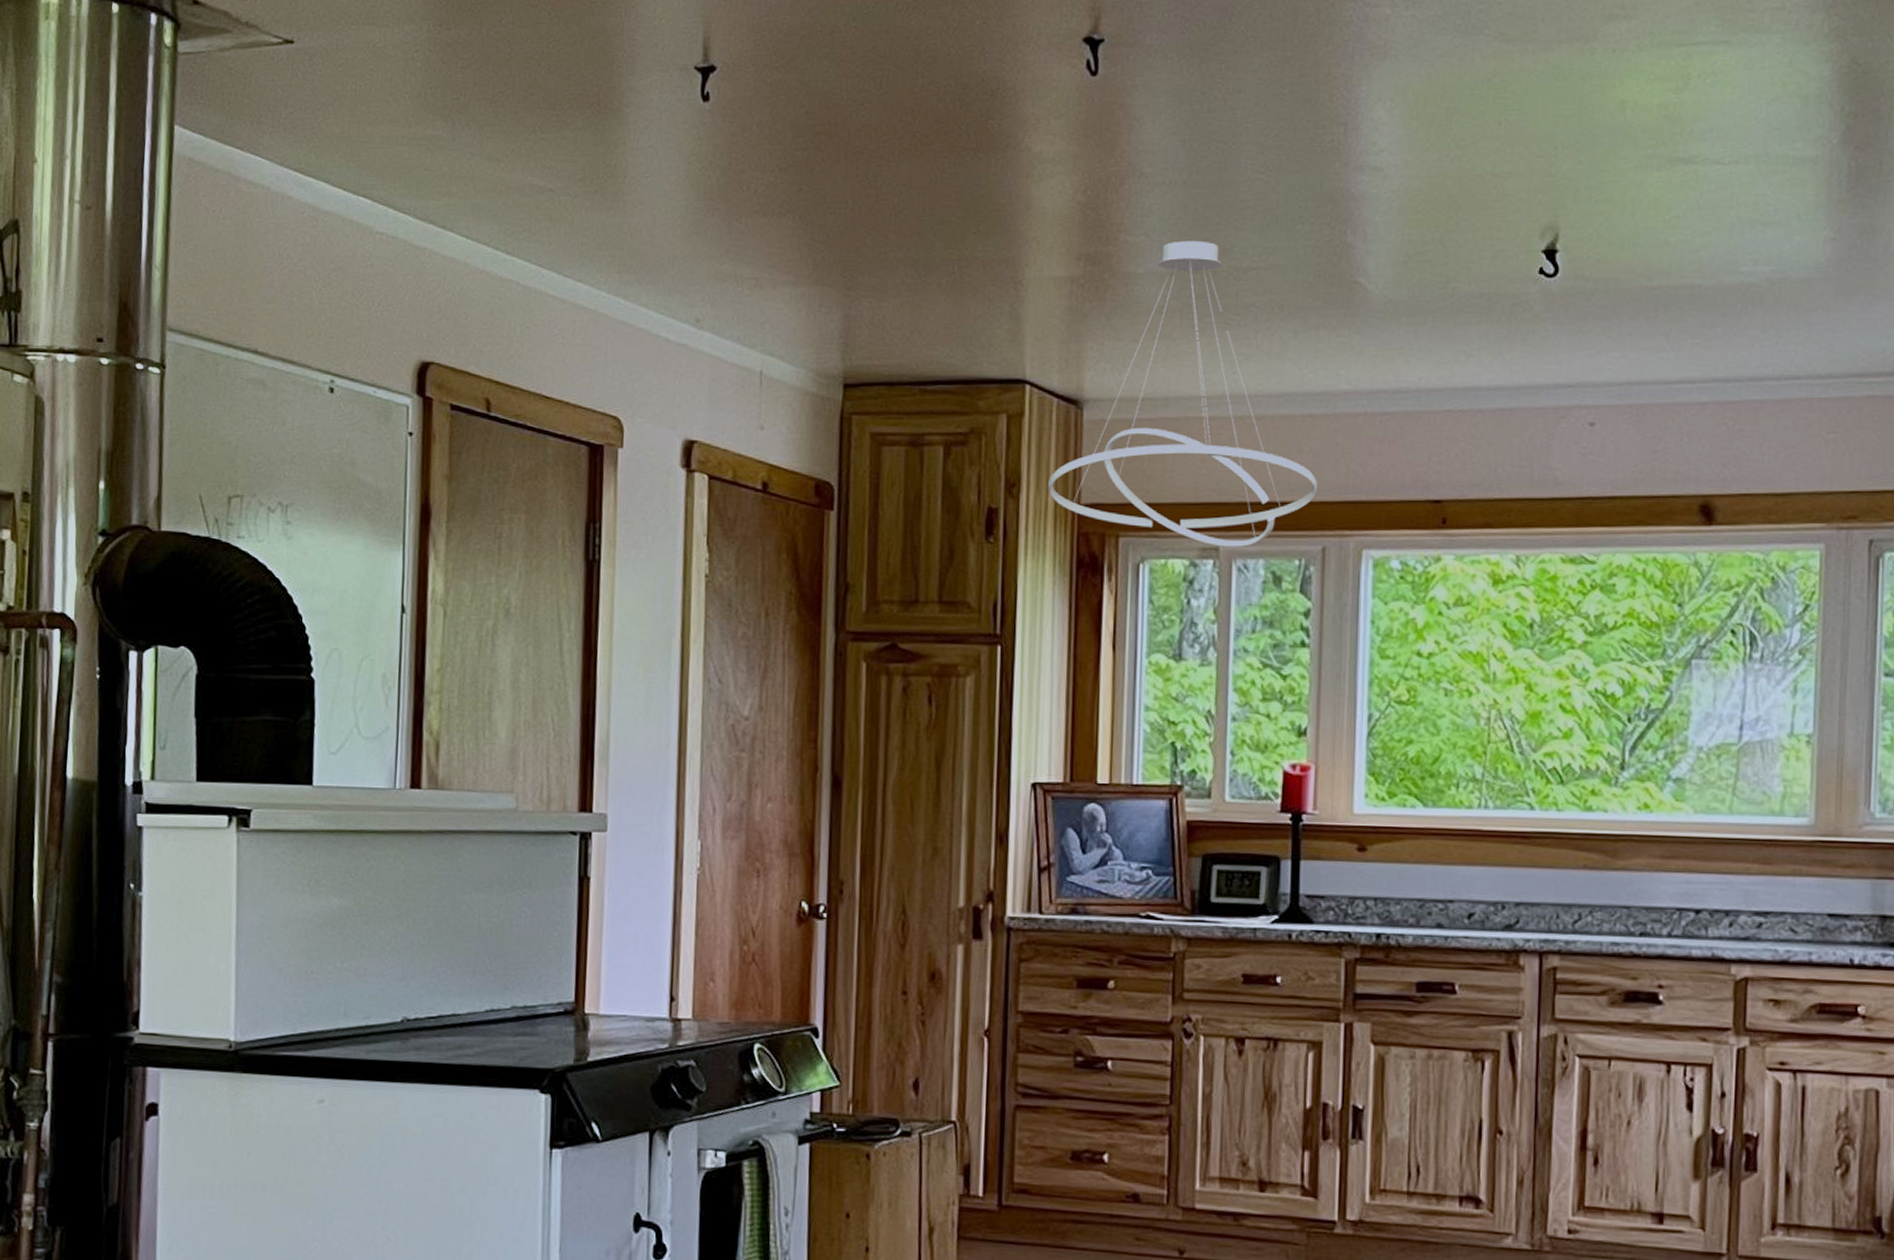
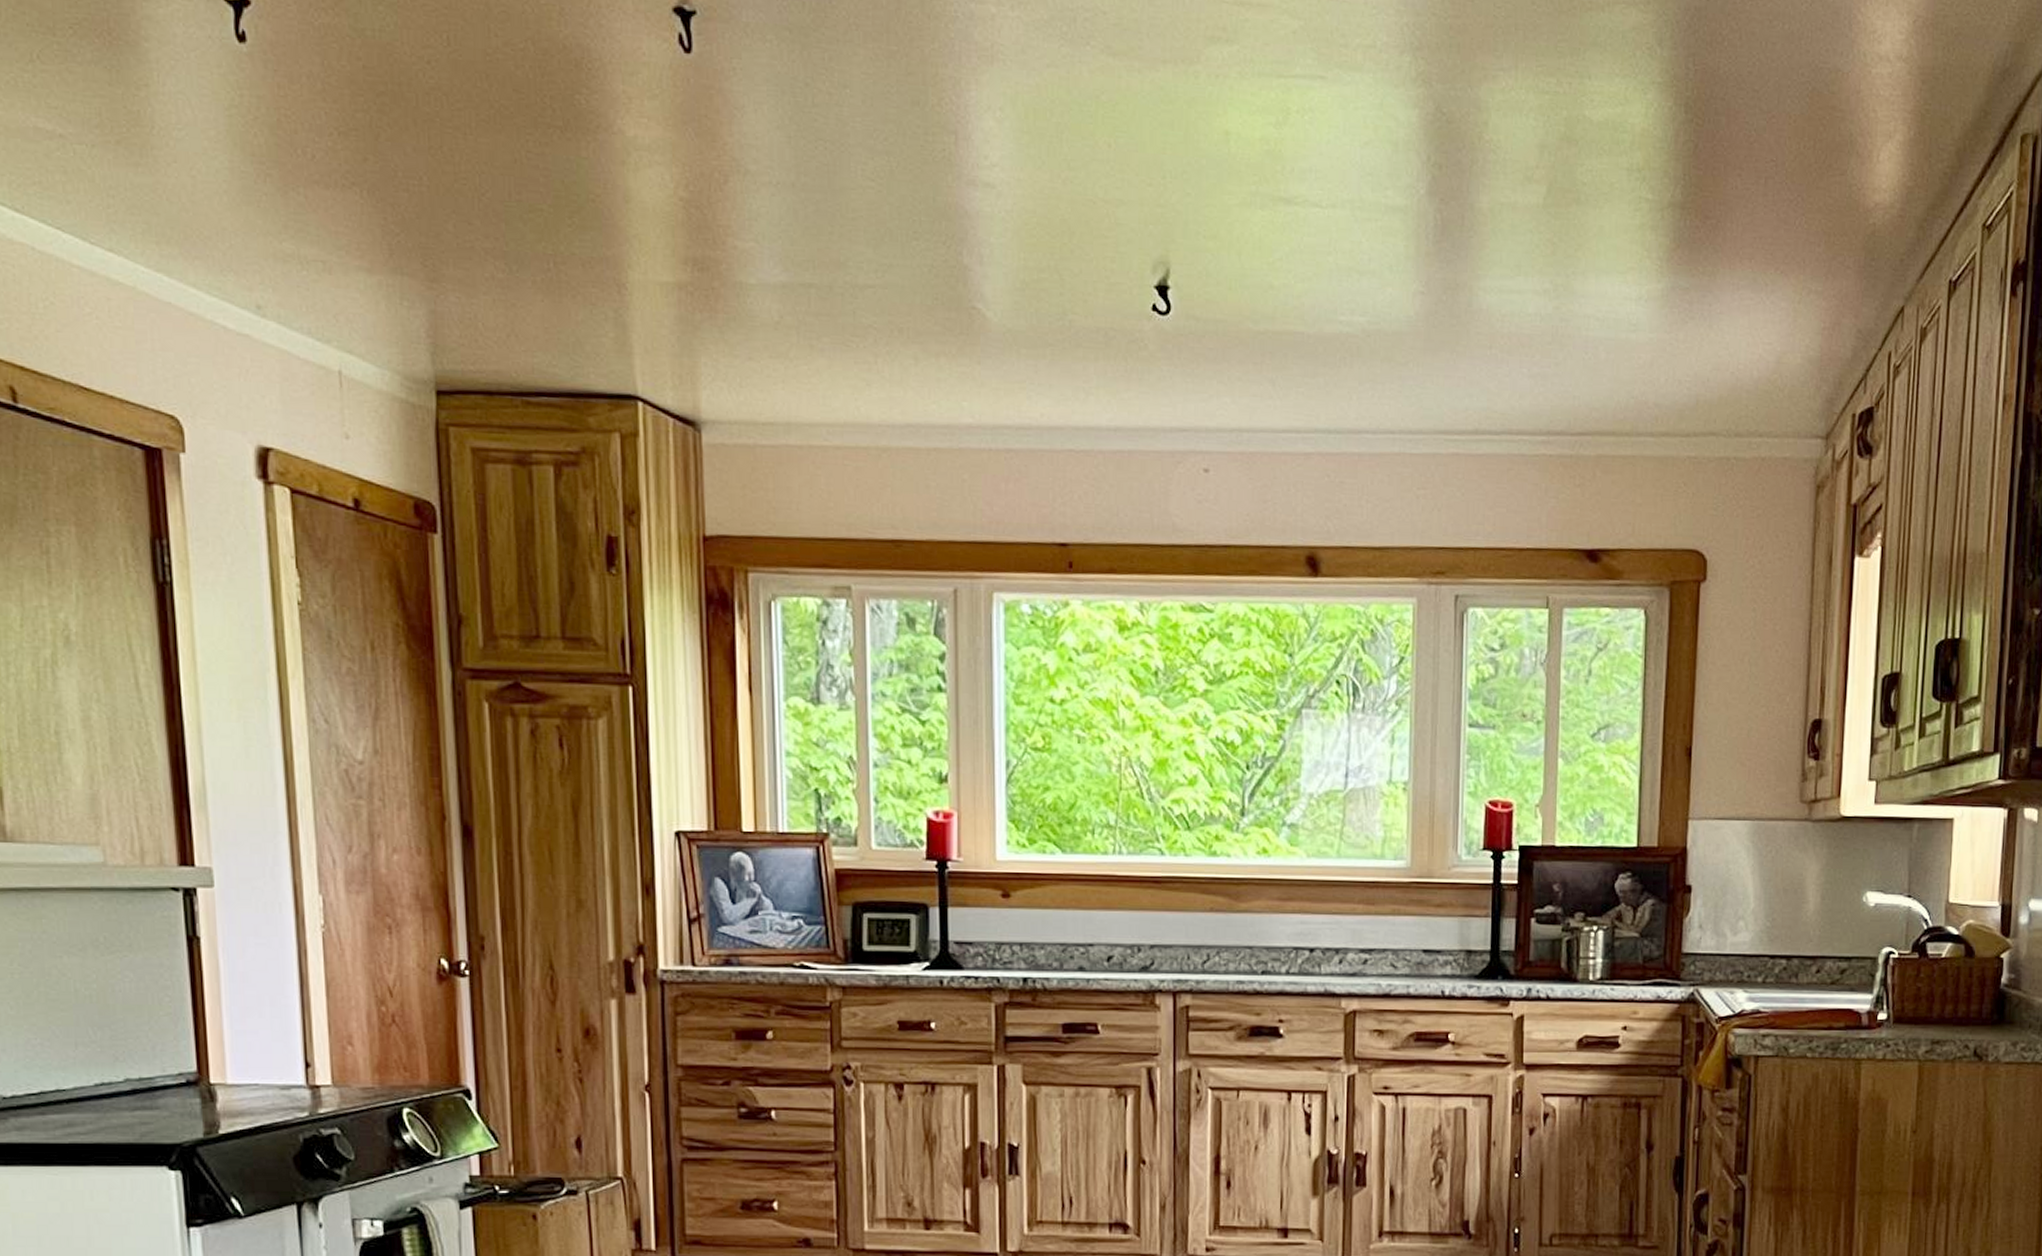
ceiling light fixture: present [1048,240,1318,547] -> none [670,250,947,587]

